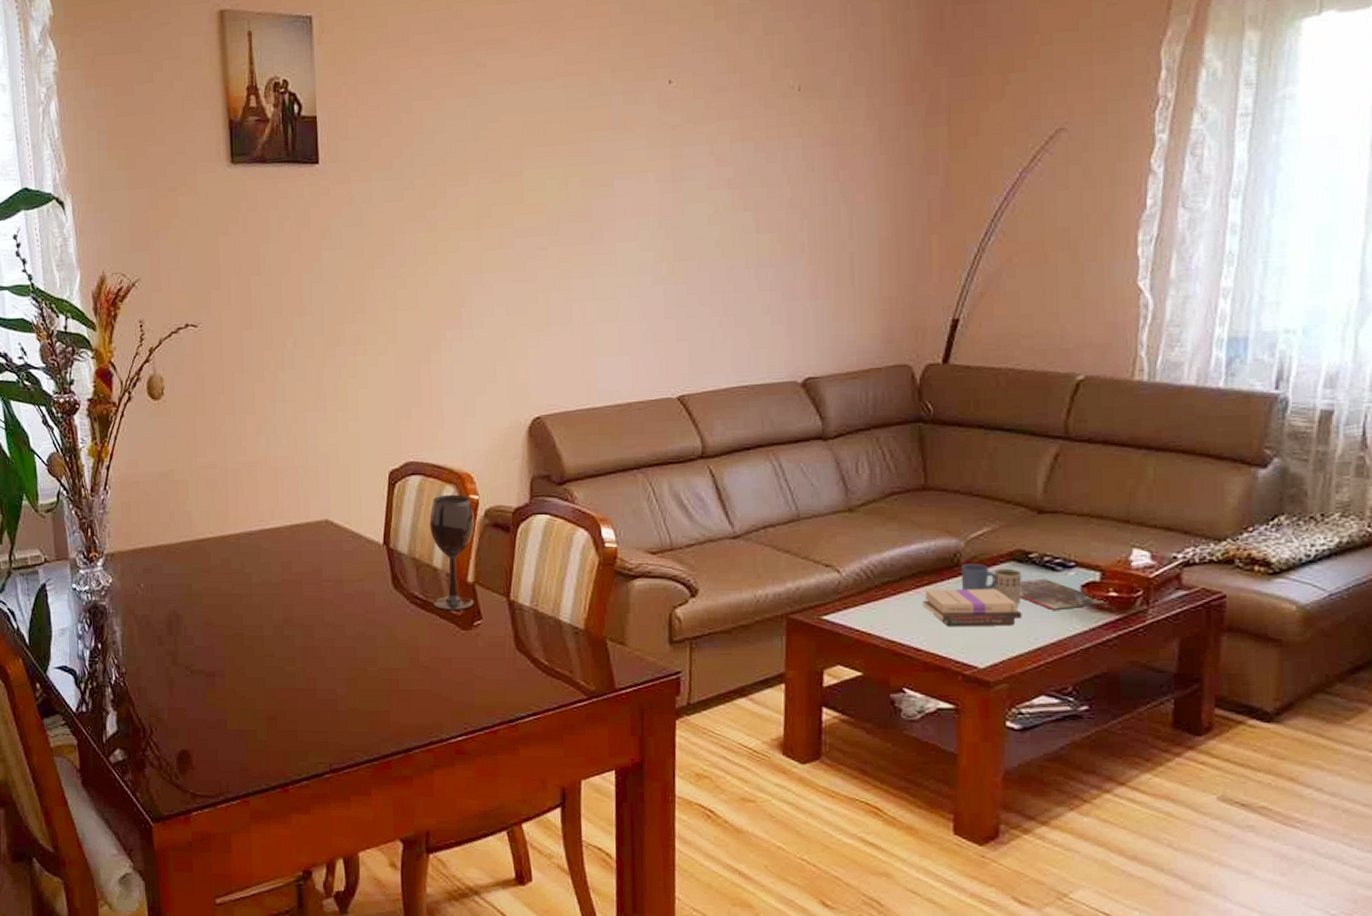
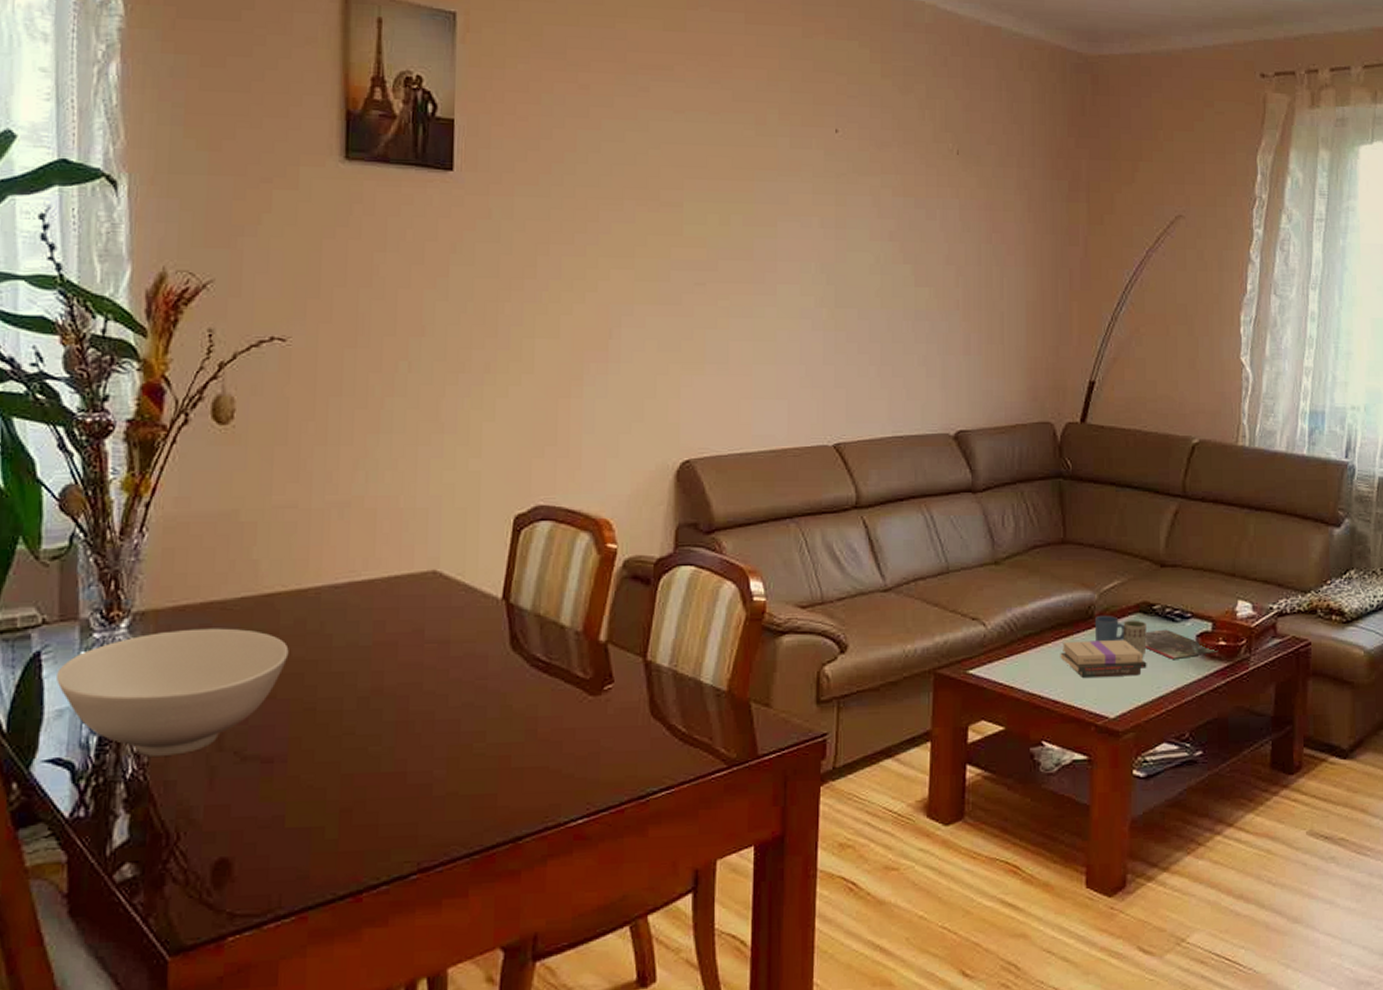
bowl: none [58,567,219,667] -> present [56,628,289,756]
wine glass: present [429,494,474,610] -> none [557,543,611,673]

